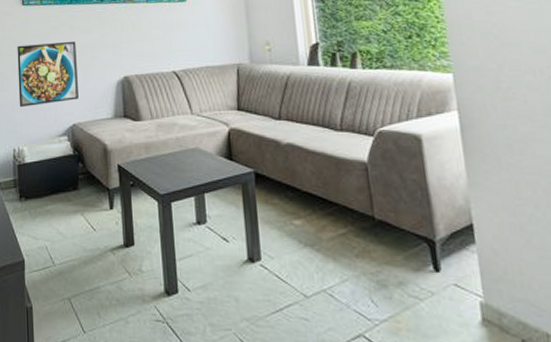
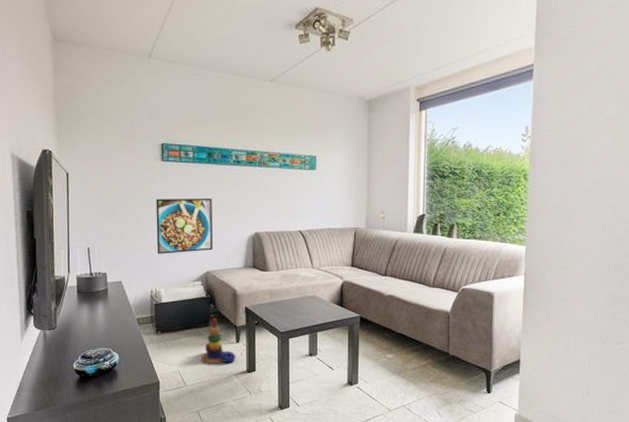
stacking toy: none [71,180,110,238] -> present [201,318,236,365]

